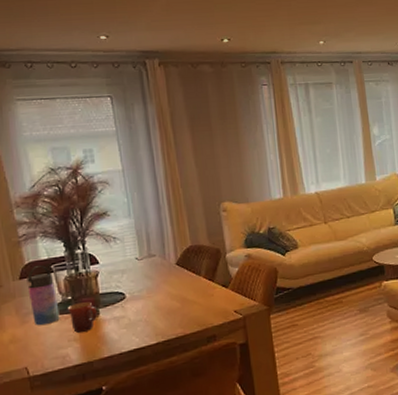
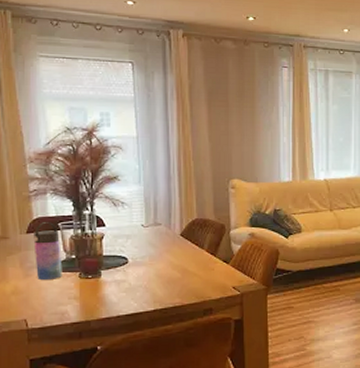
mug: present [67,302,97,333] -> none [70,263,99,291]

